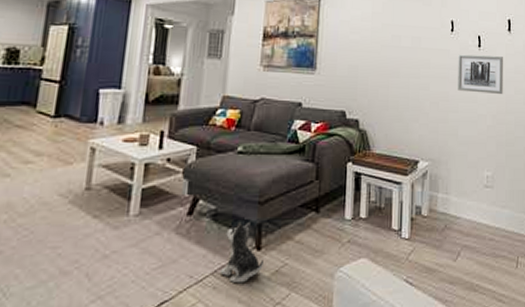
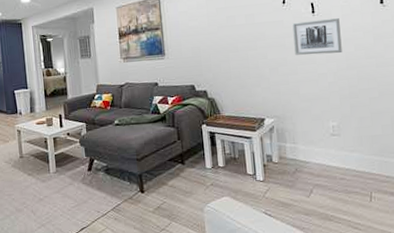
plush toy: present [219,221,263,284] -> none [117,173,148,216]

